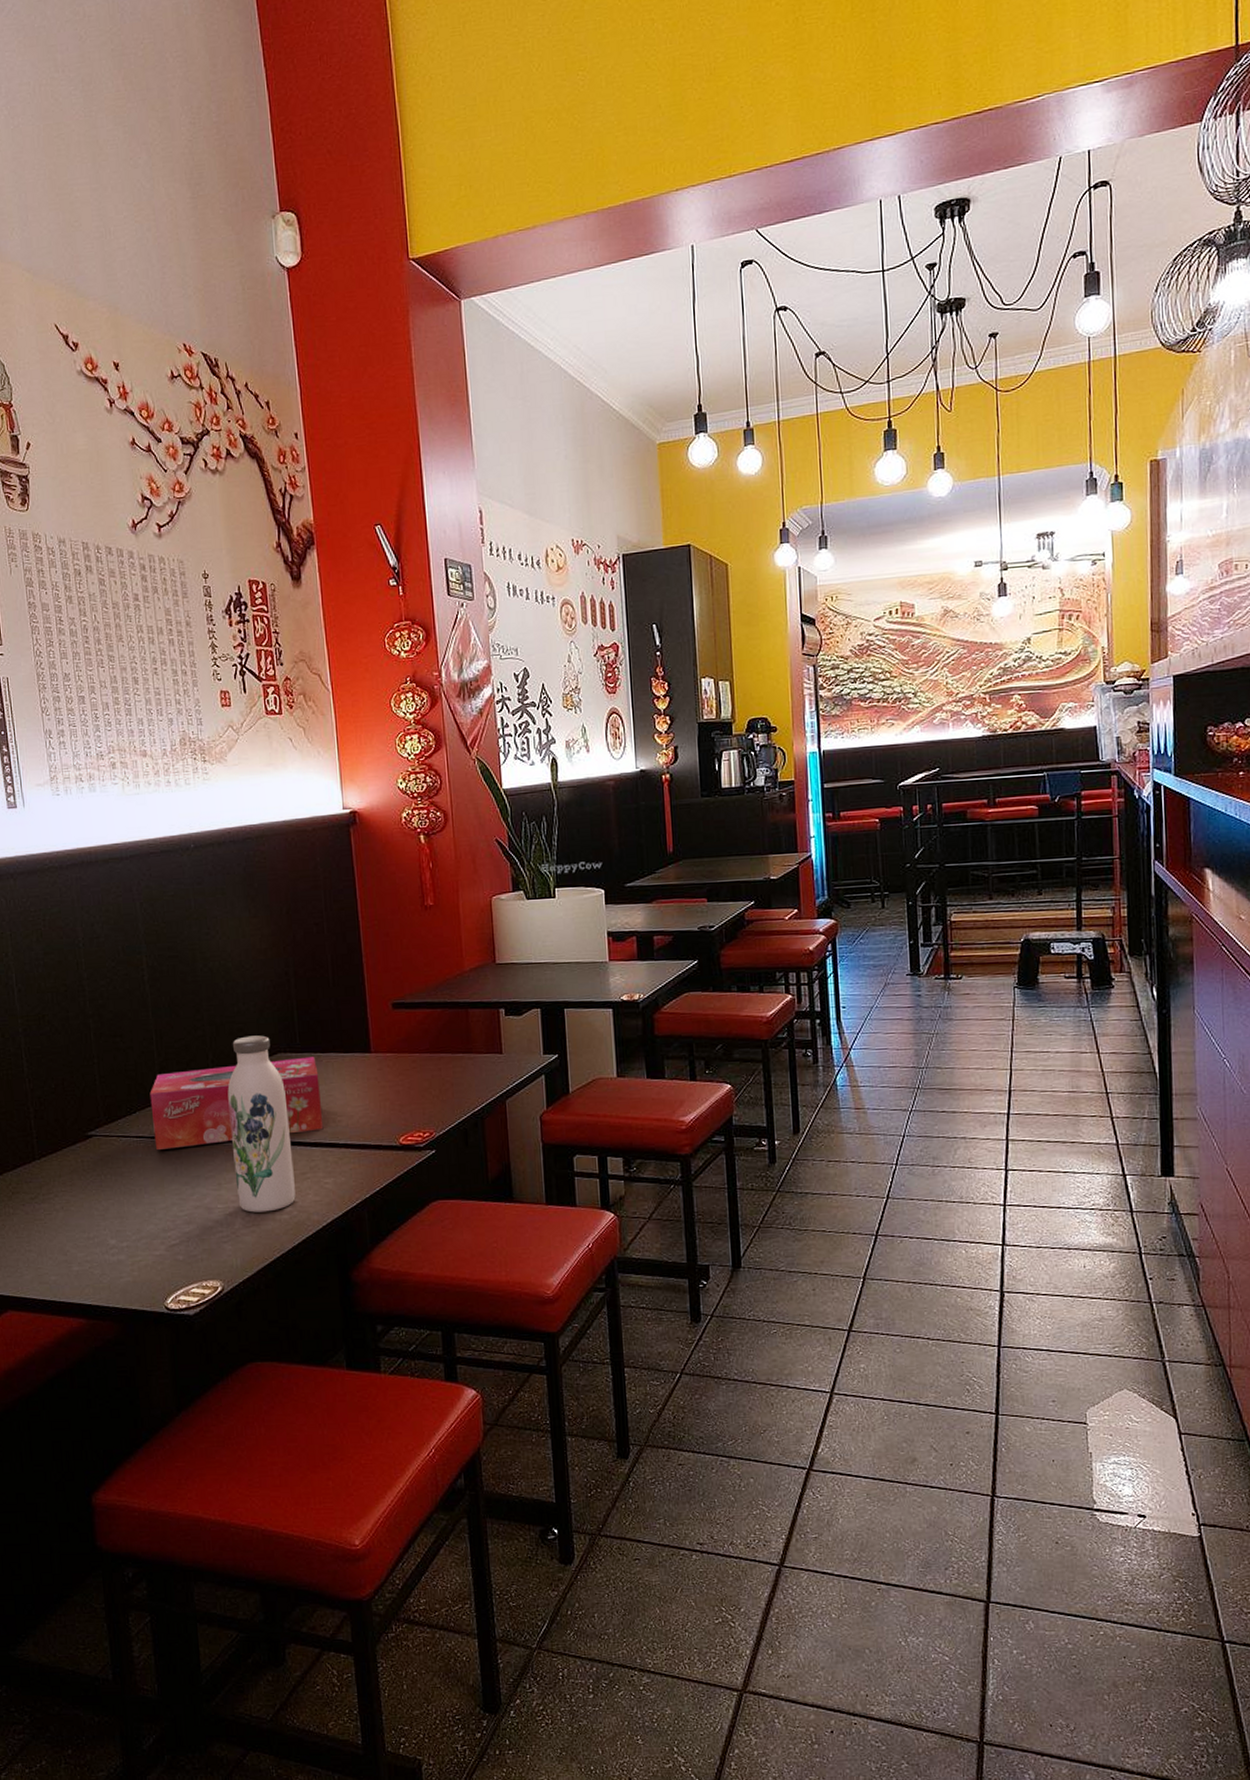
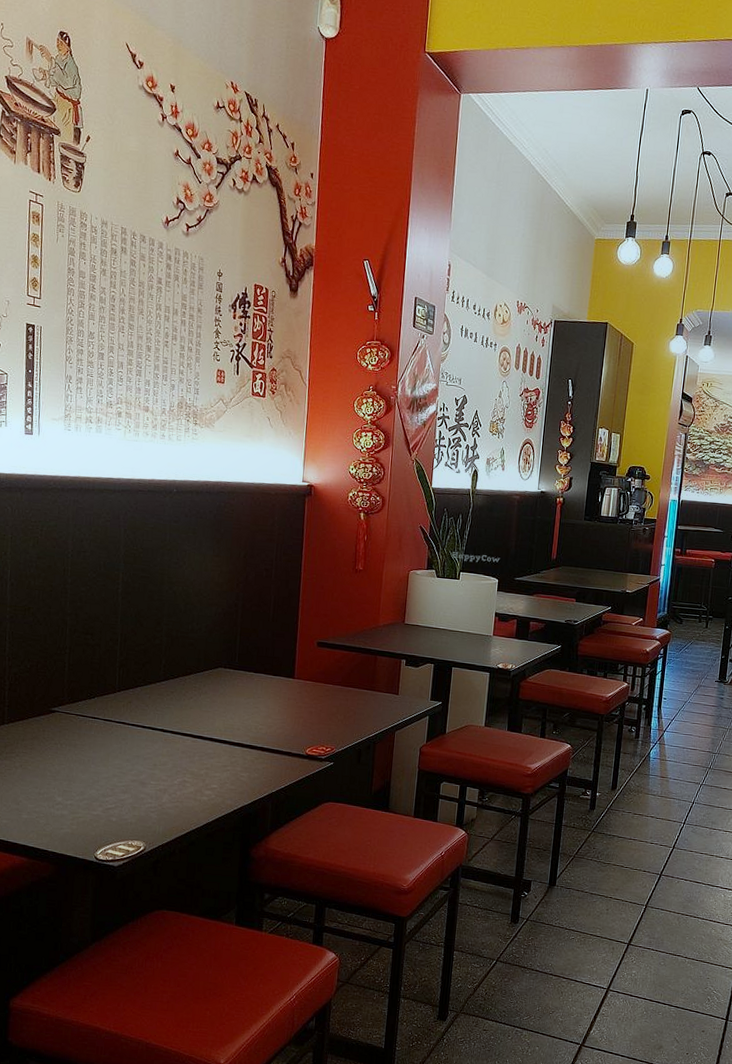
tissue box: present [150,1056,324,1150] -> none [106,670,250,734]
water bottle: present [227,1035,296,1213] -> none [168,650,221,793]

